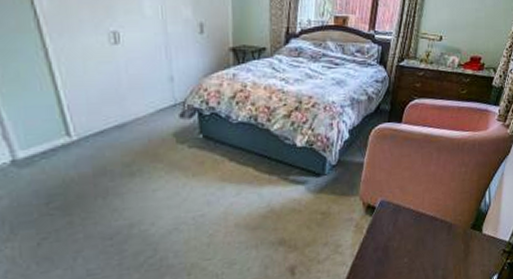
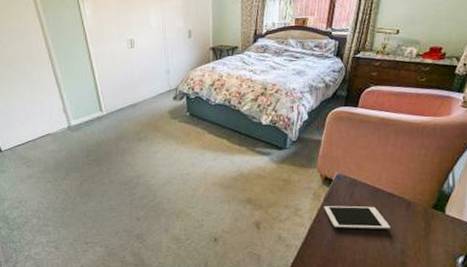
cell phone: none [366,233,433,262] -> present [324,206,390,229]

